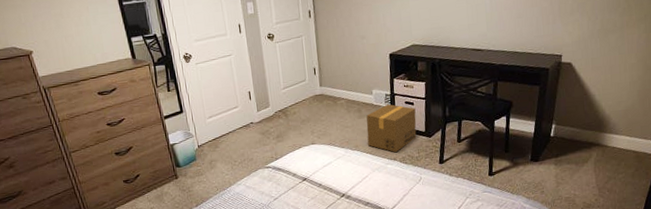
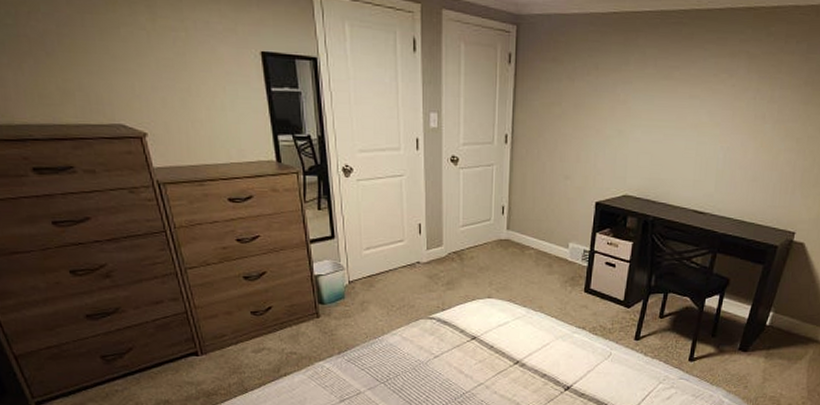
cardboard box: present [366,103,417,153] -> none [555,261,617,321]

